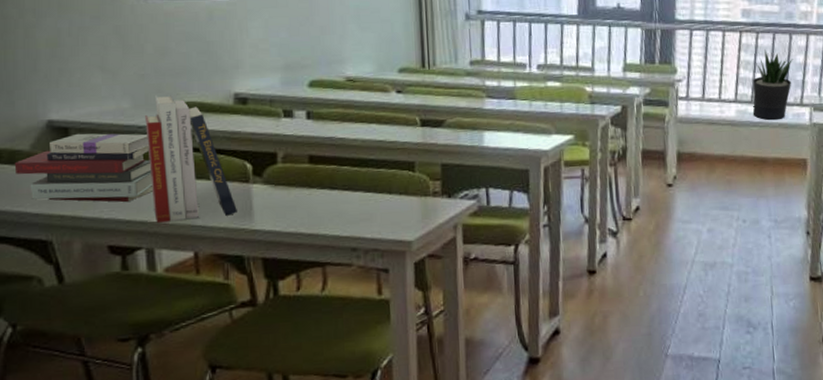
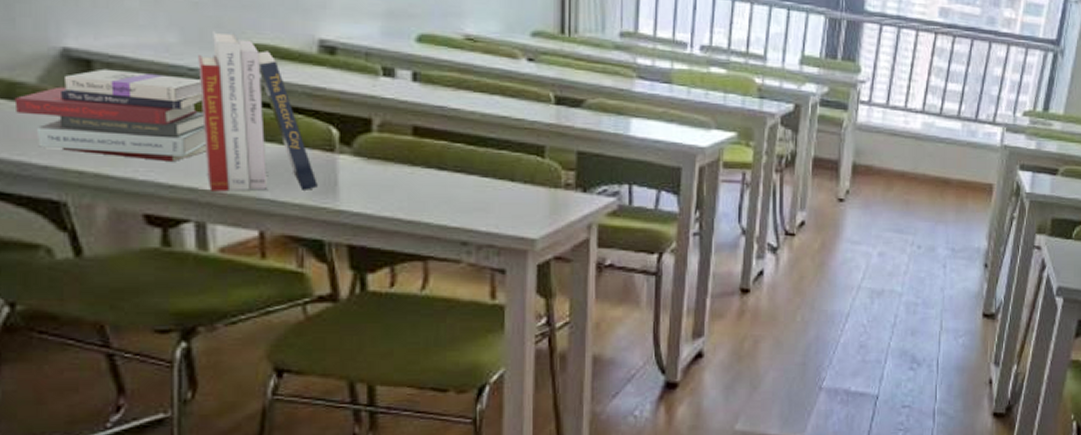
planter: present [752,50,793,121] -> none [940,57,990,138]

